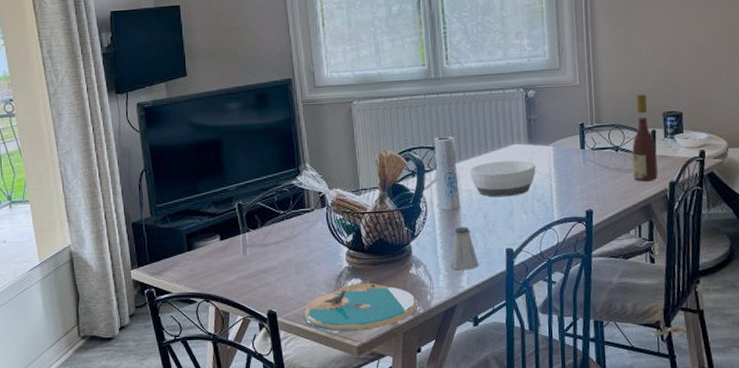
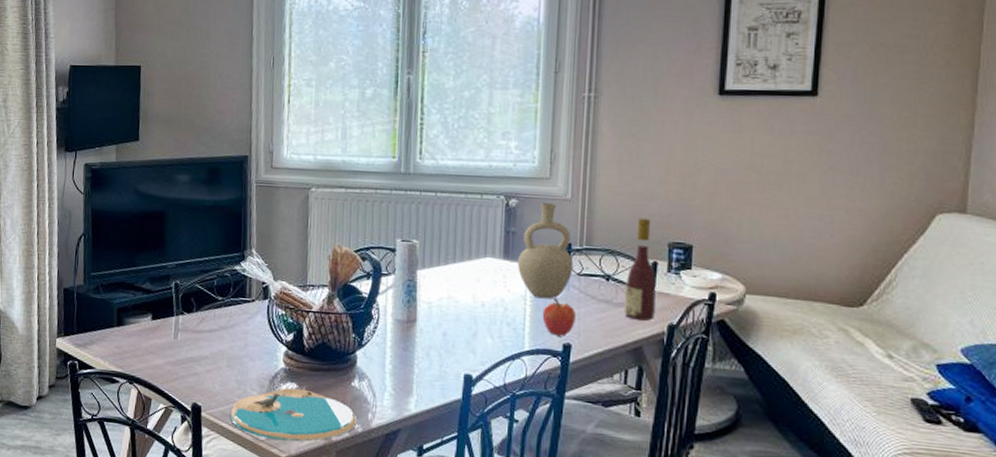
saltshaker: present [451,227,479,271] -> none [399,342,431,392]
bowl: present [469,160,536,197] -> none [431,273,510,316]
vase: none [541,90,588,174] -> present [518,202,574,299]
apple: none [566,172,594,205] -> present [542,298,576,337]

